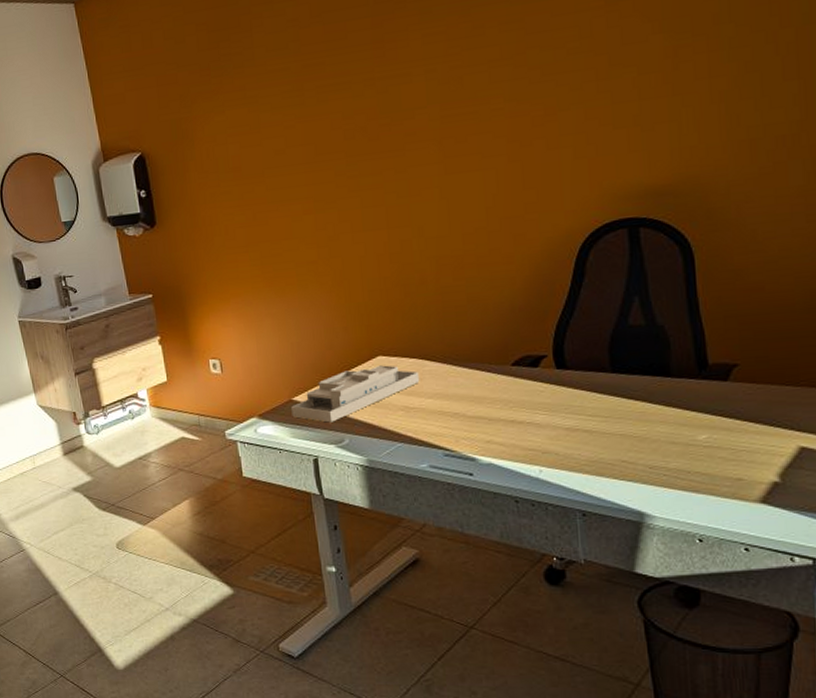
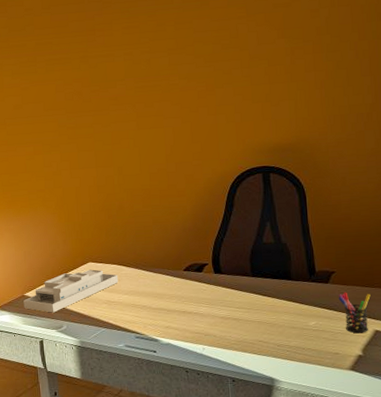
pen holder: none [743,393,794,452] -> present [338,292,371,334]

